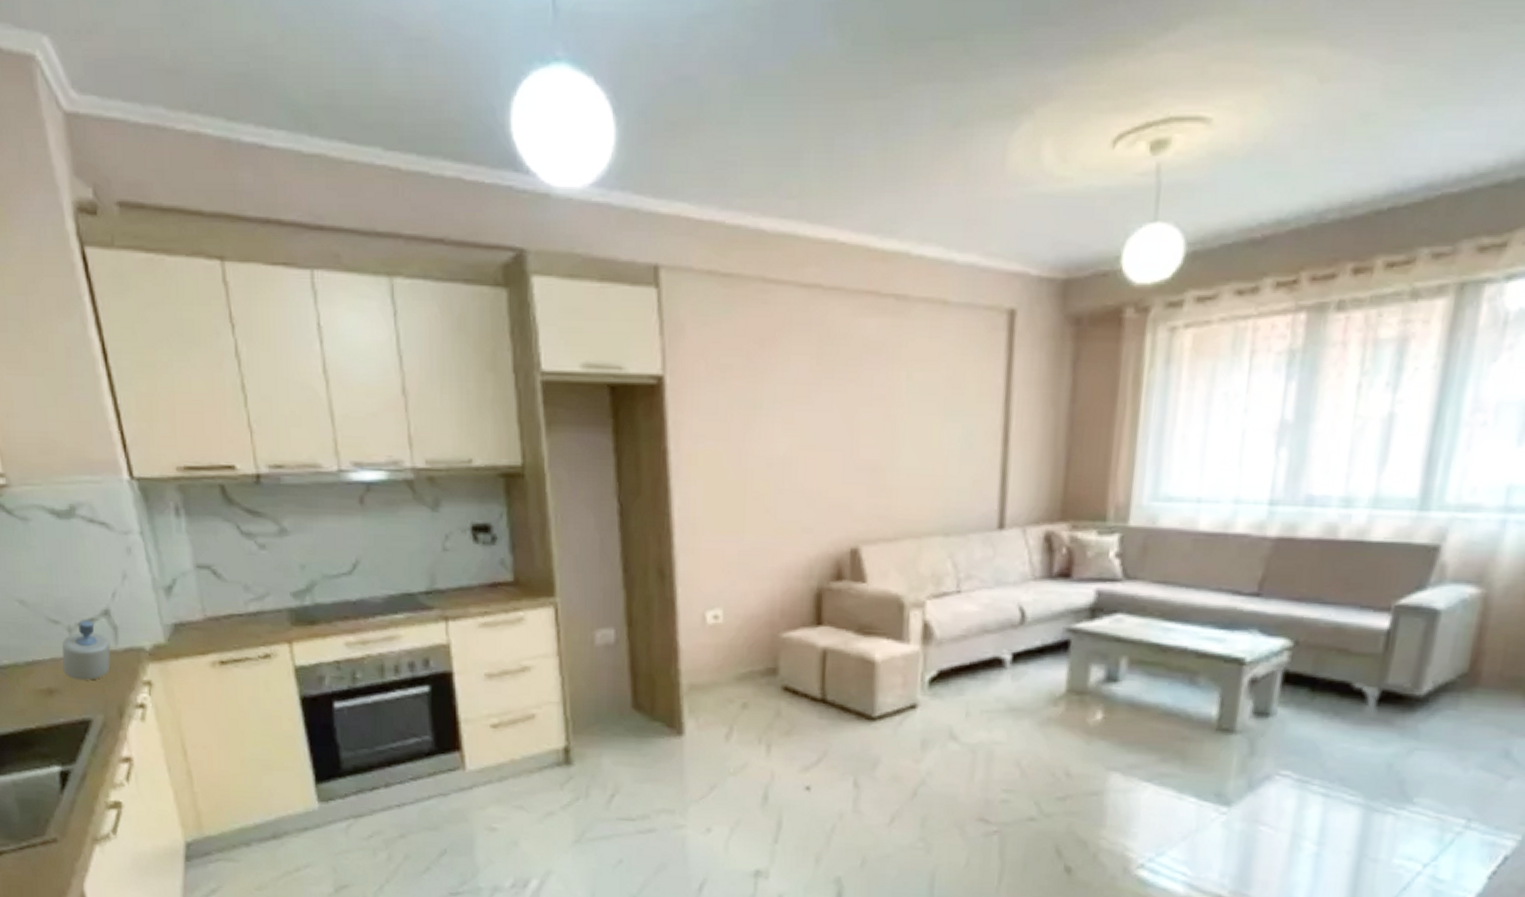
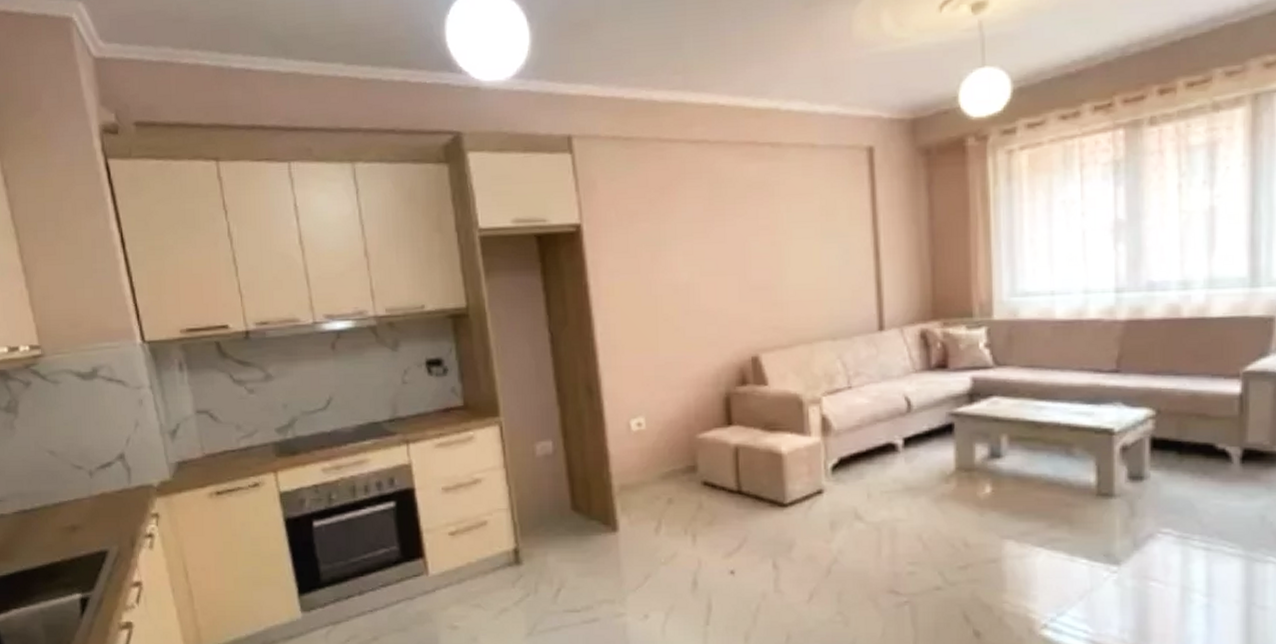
soap dispenser: present [61,620,111,681] -> none [84,464,125,516]

